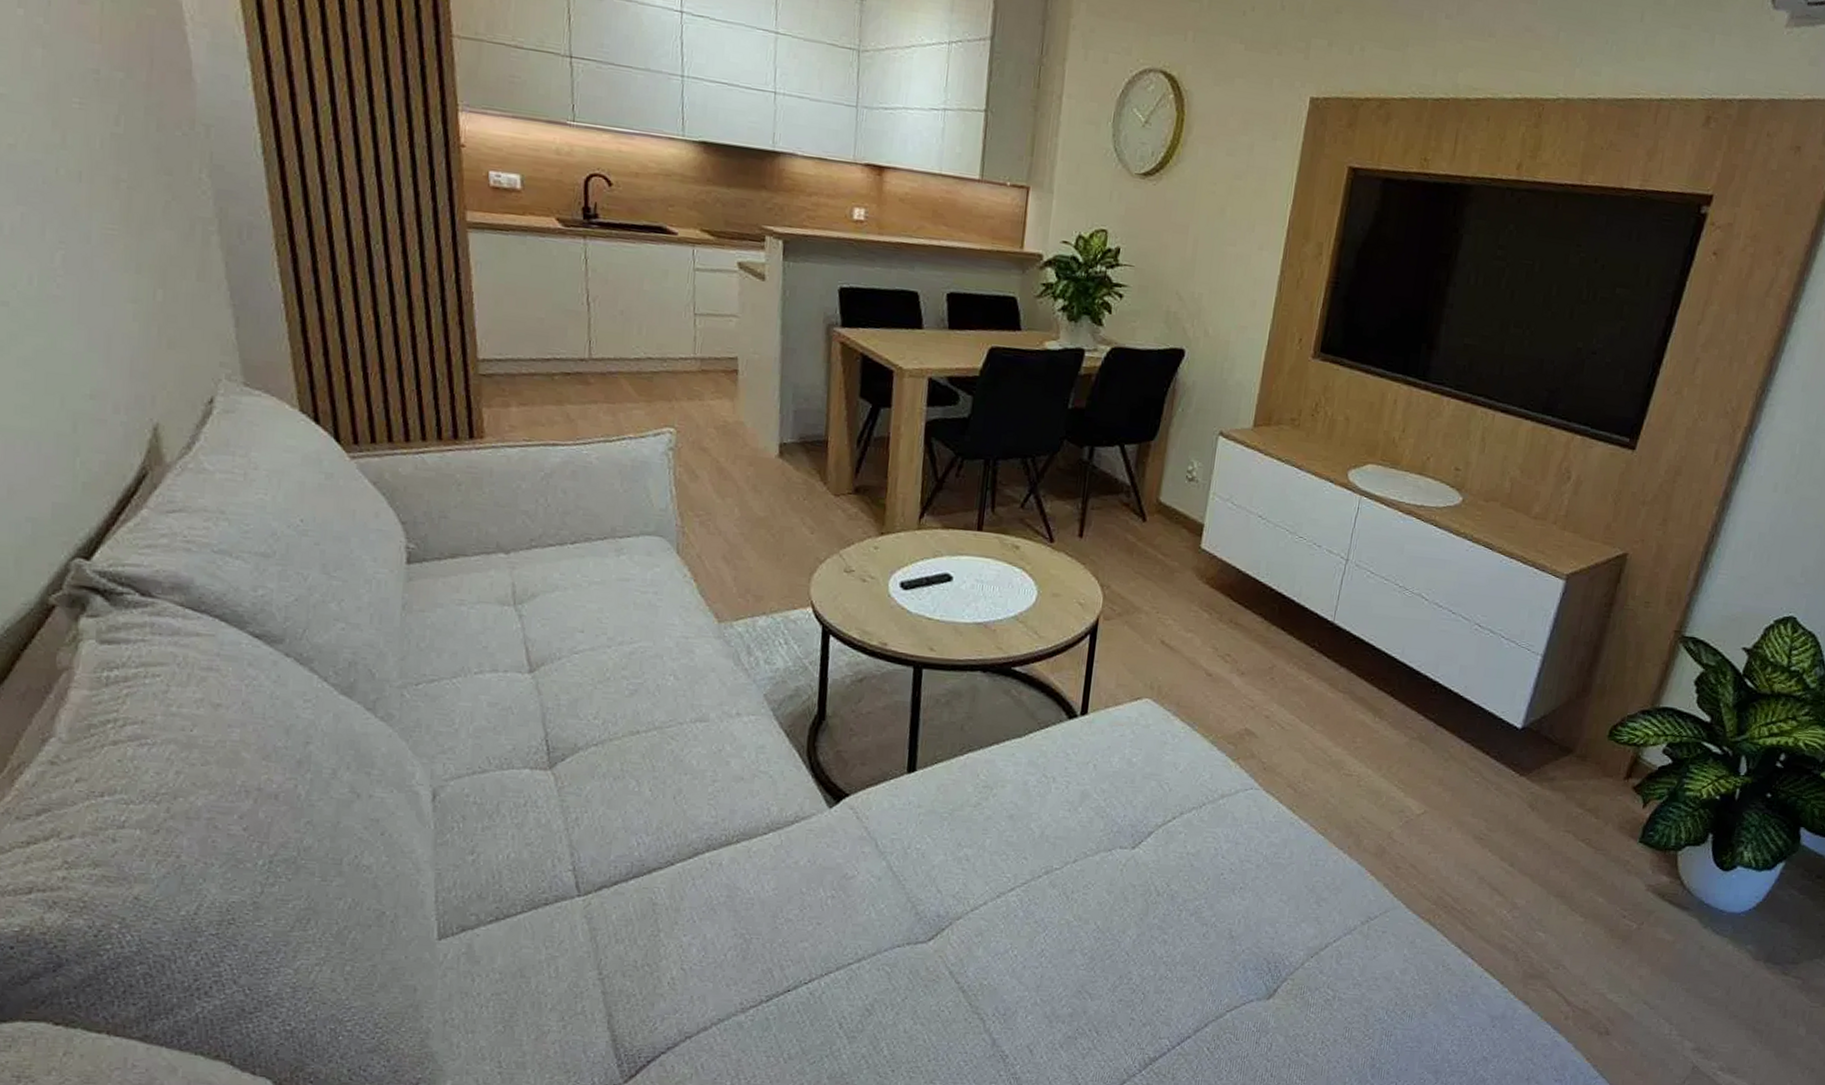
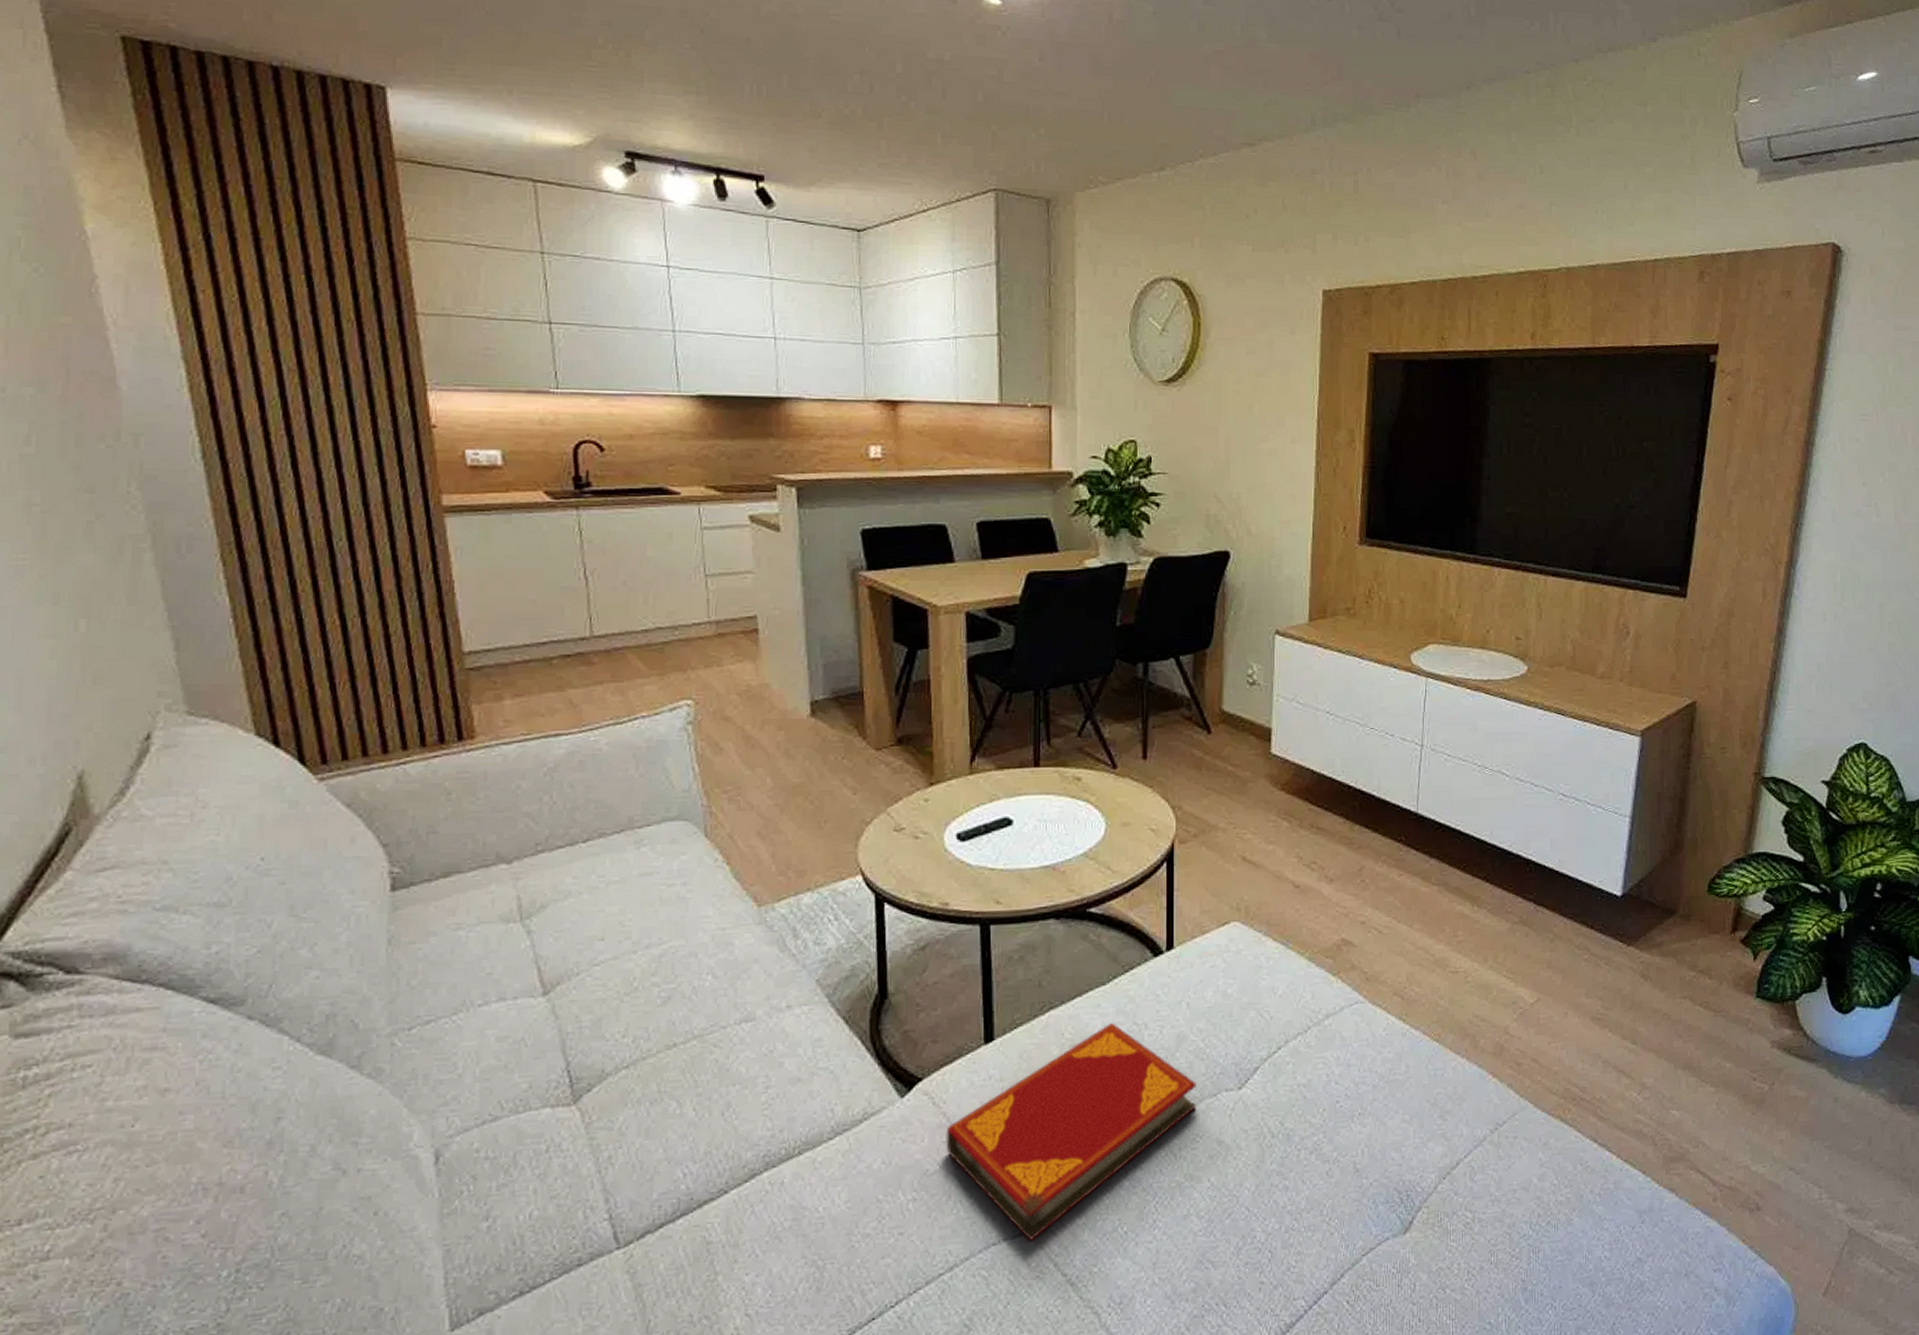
hardback book: none [864,771,1094,949] -> present [946,1022,1196,1241]

